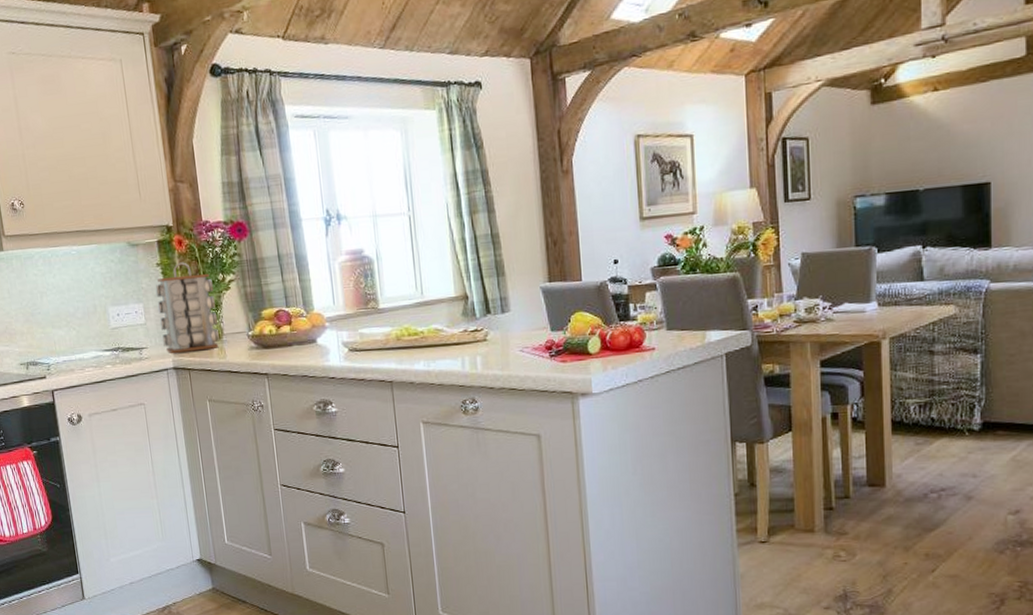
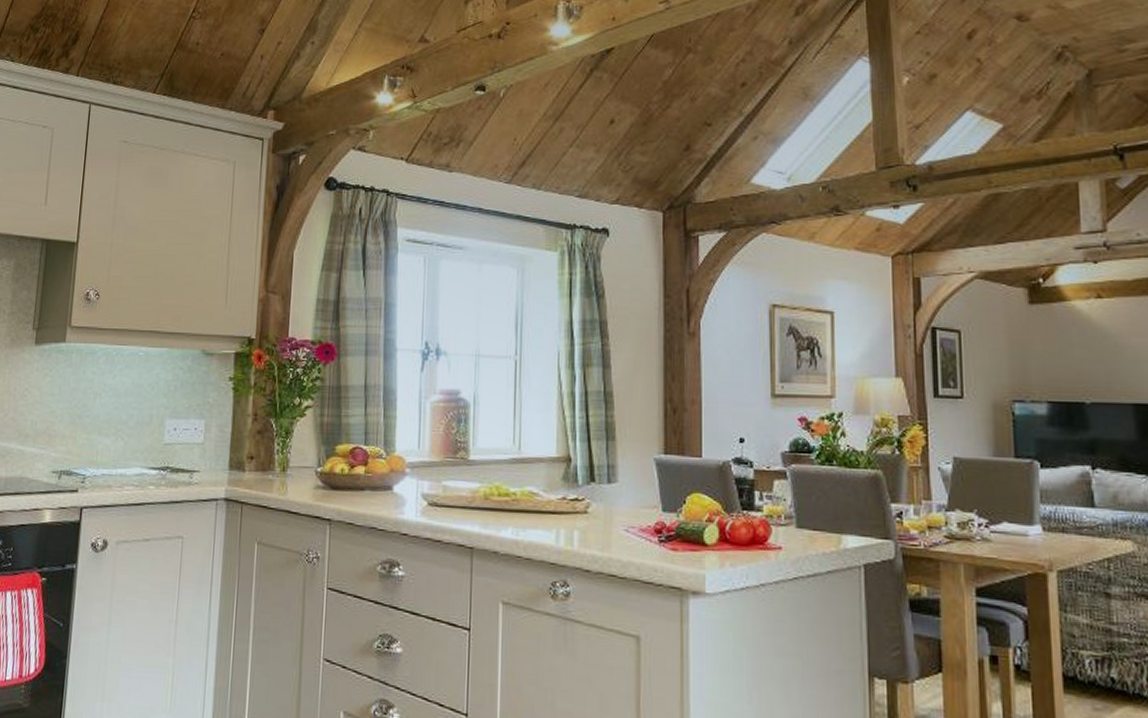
spice rack: present [155,262,220,354] -> none [217,379,287,484]

